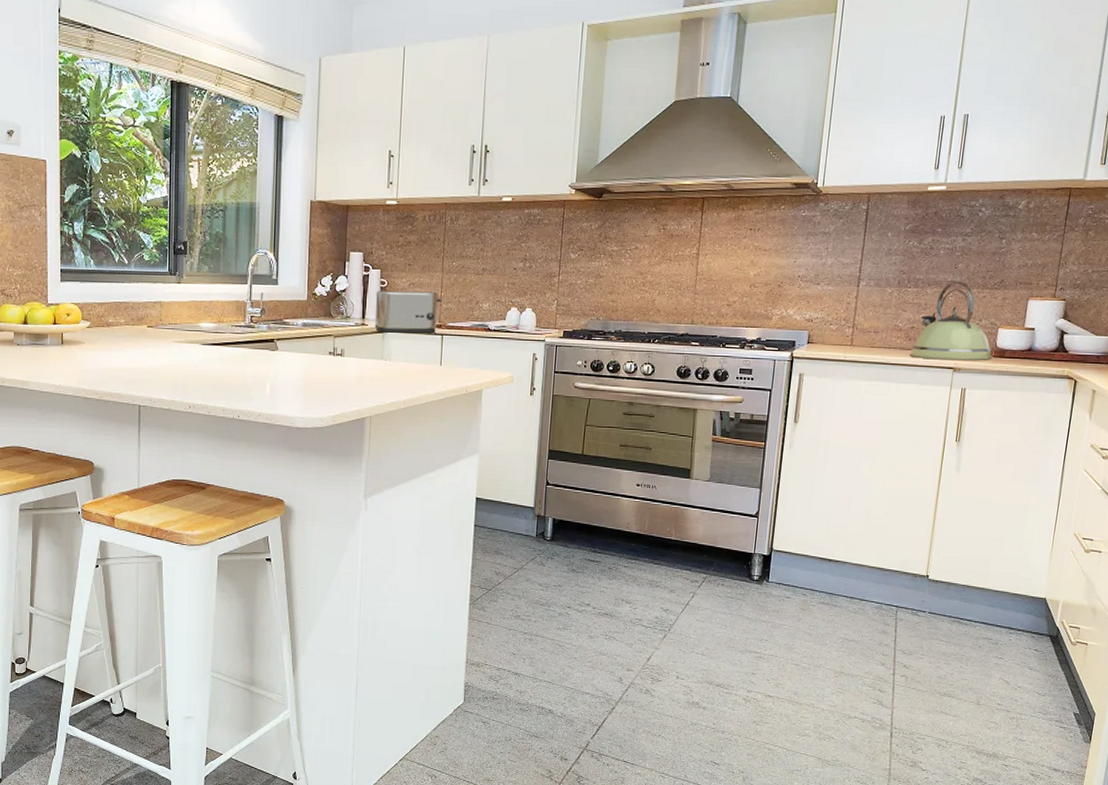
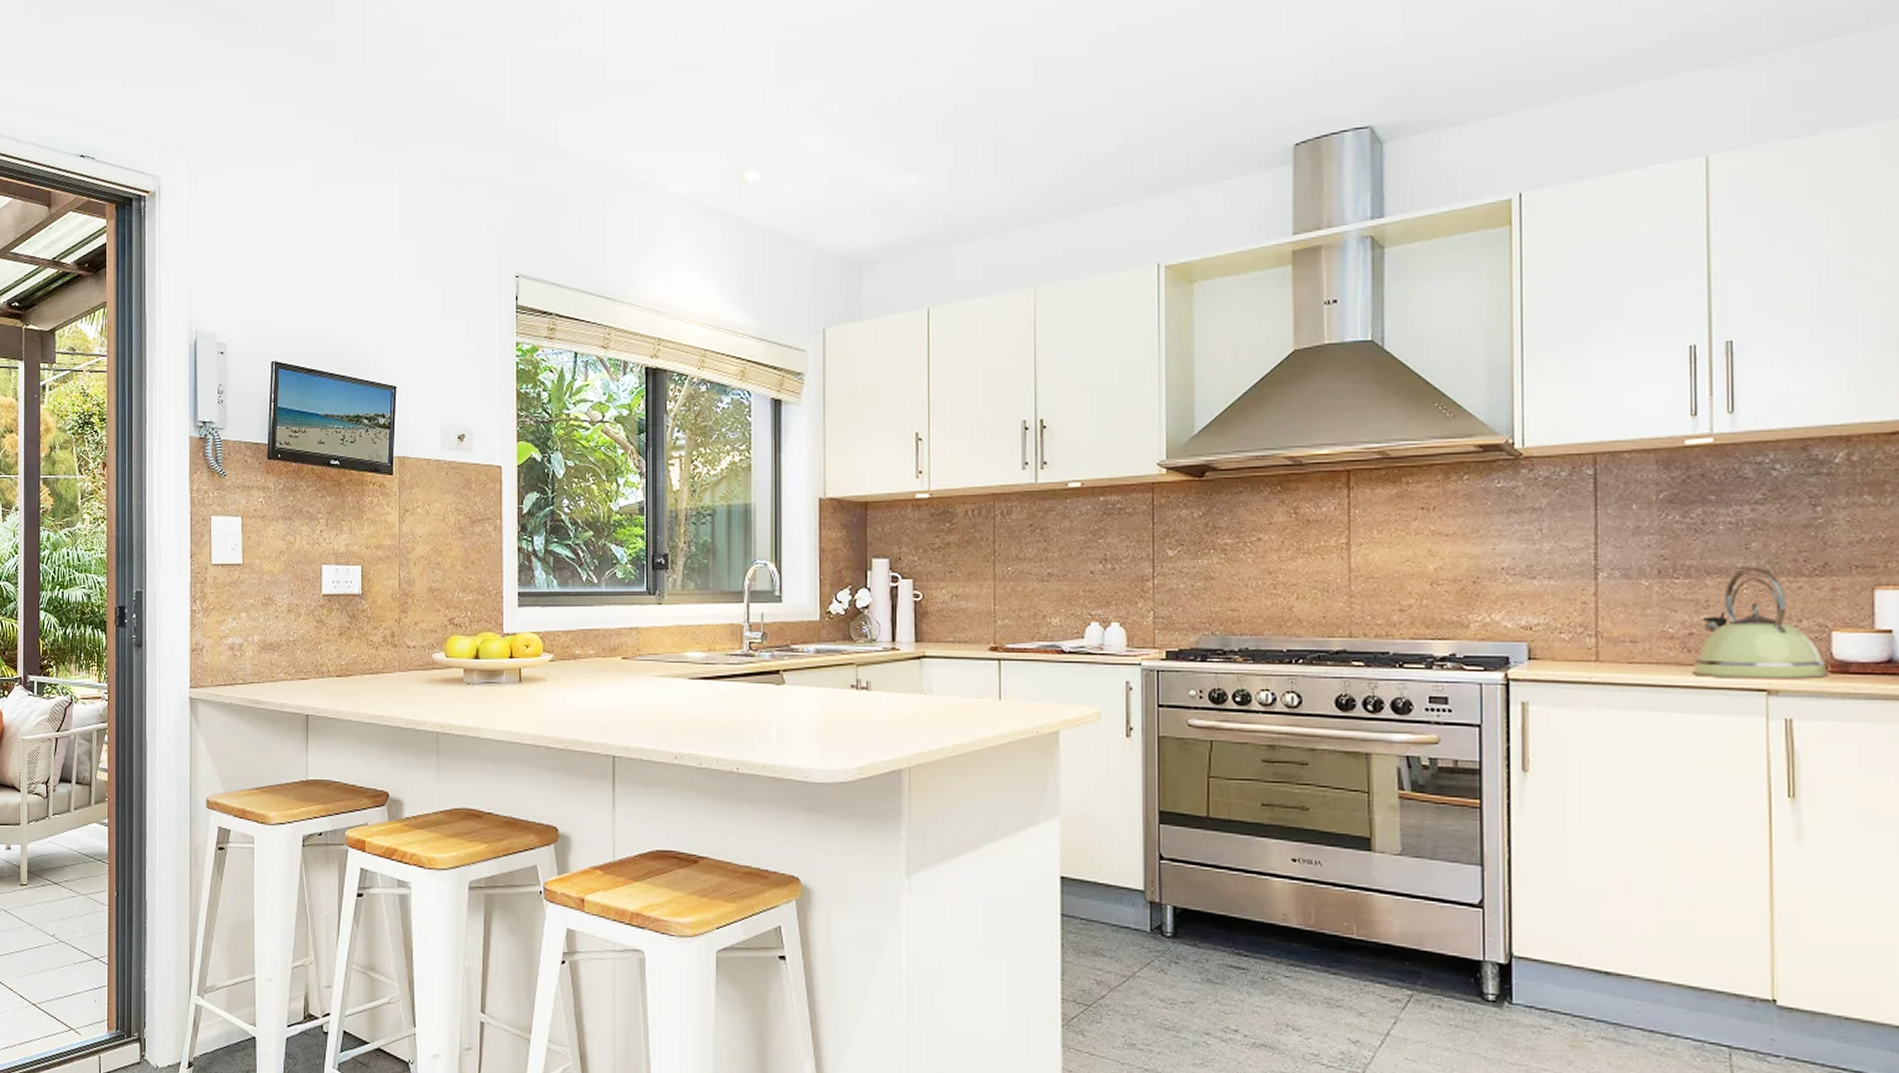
toaster: present [374,290,442,334] -> none [908,605,996,660]

